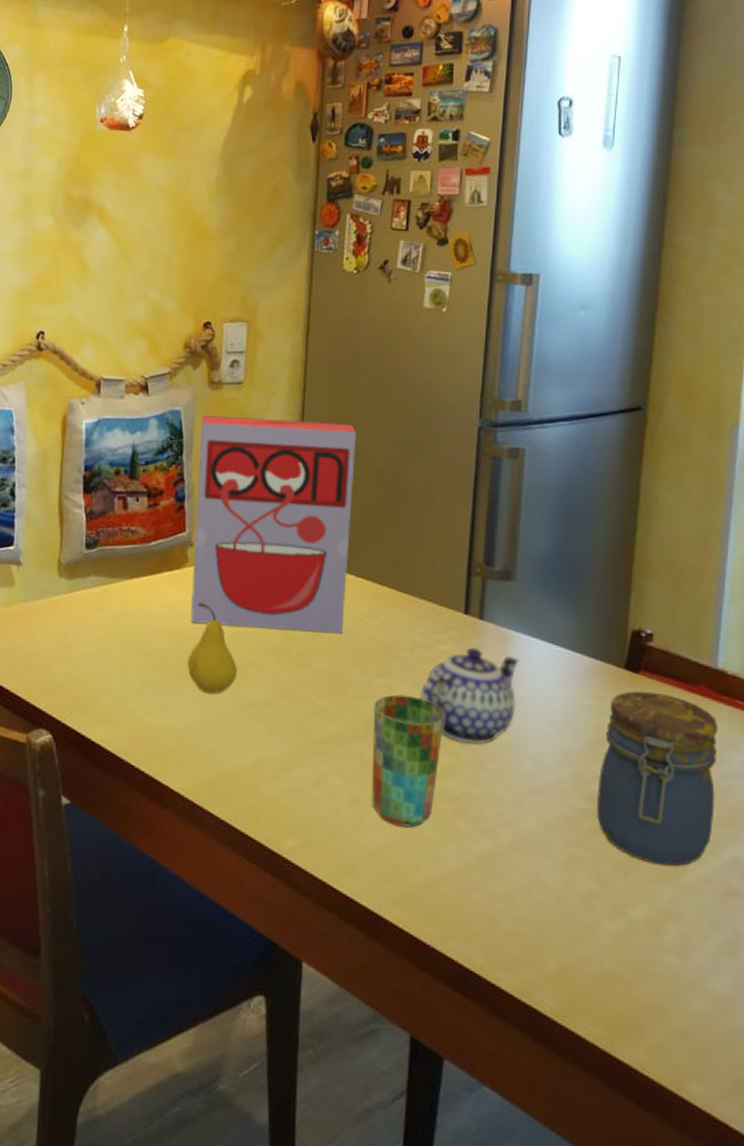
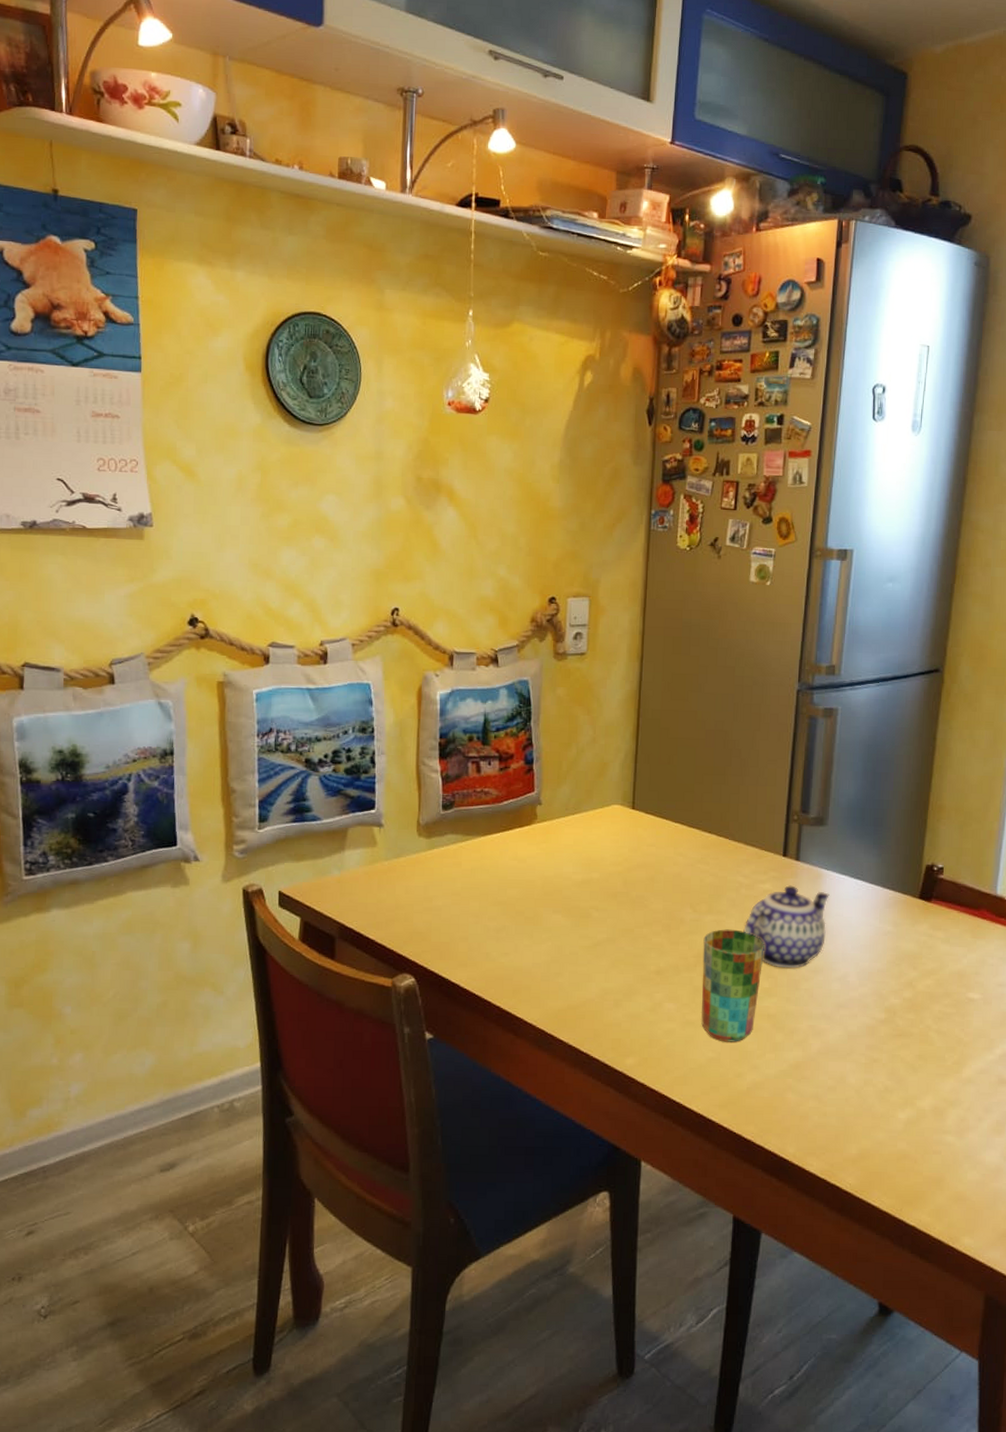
fruit: present [187,602,238,693] -> none [537,855,583,935]
cereal box: present [191,415,356,634] -> none [540,684,689,878]
jar: present [597,691,718,866] -> none [893,917,995,1062]

